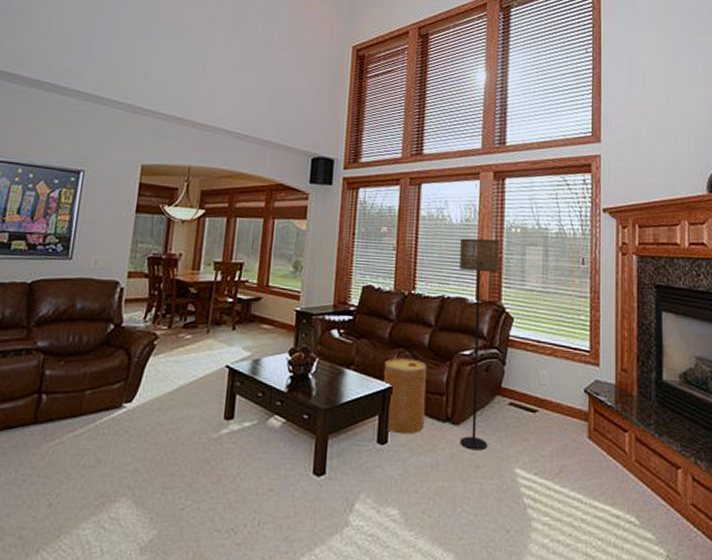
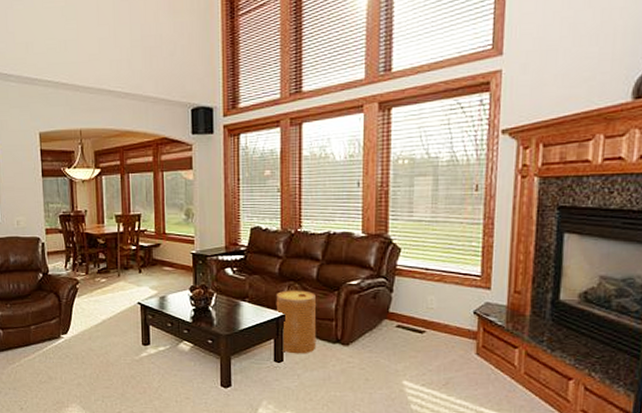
floor lamp: present [460,238,500,451] -> none [345,174,386,367]

